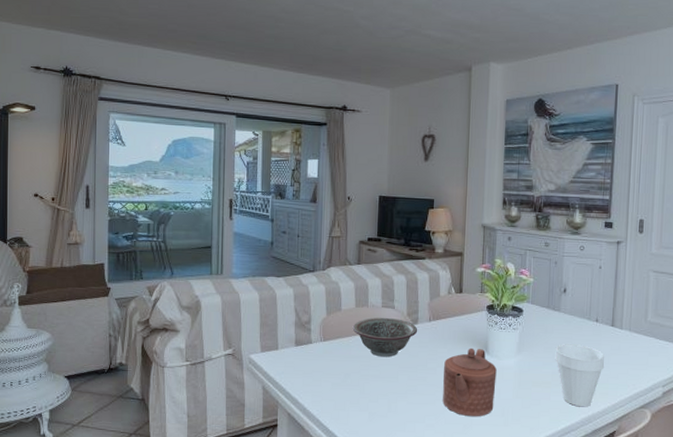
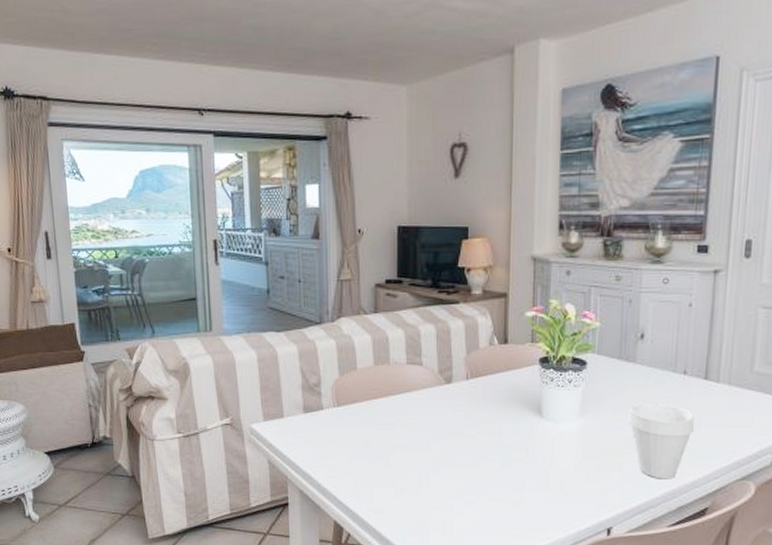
decorative bowl: present [352,318,418,357] -> none [371,377,453,424]
teapot: present [443,347,497,417] -> none [486,410,553,493]

